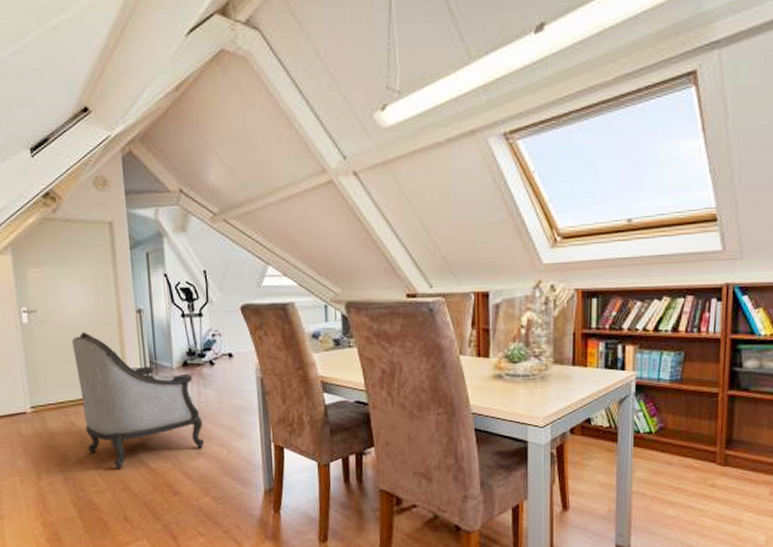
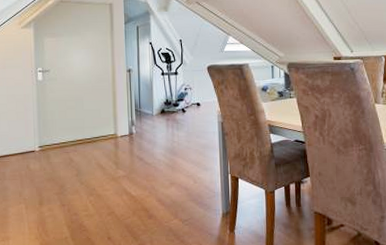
armchair: present [71,332,205,469] -> none [75,87,176,197]

